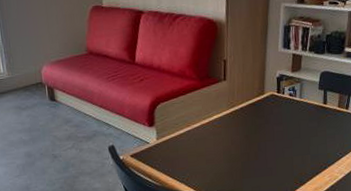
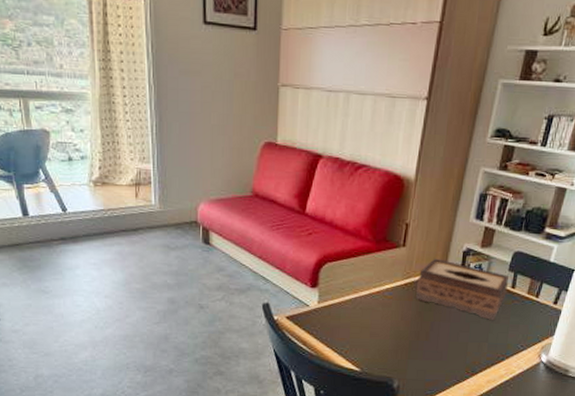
tissue box: none [240,86,321,135] -> present [415,258,510,320]

